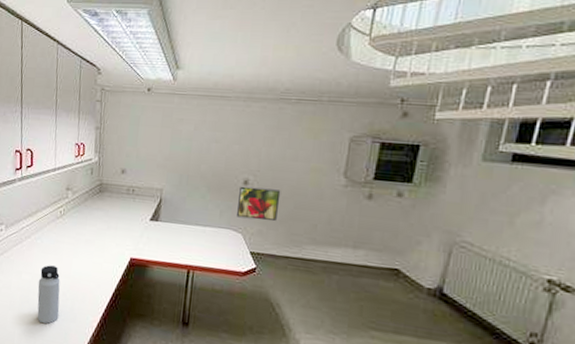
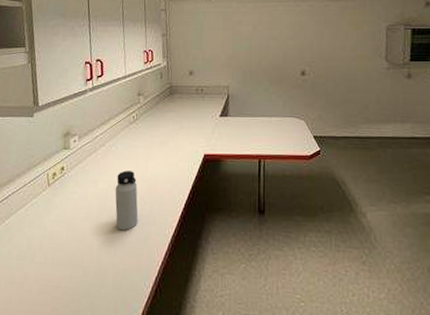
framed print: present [237,186,281,221] -> none [298,77,334,106]

